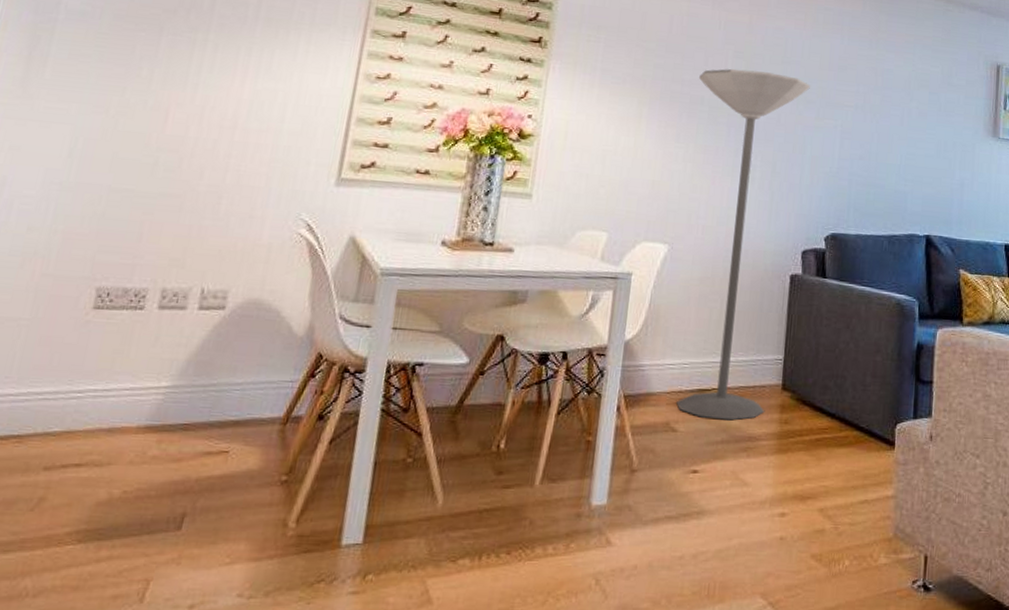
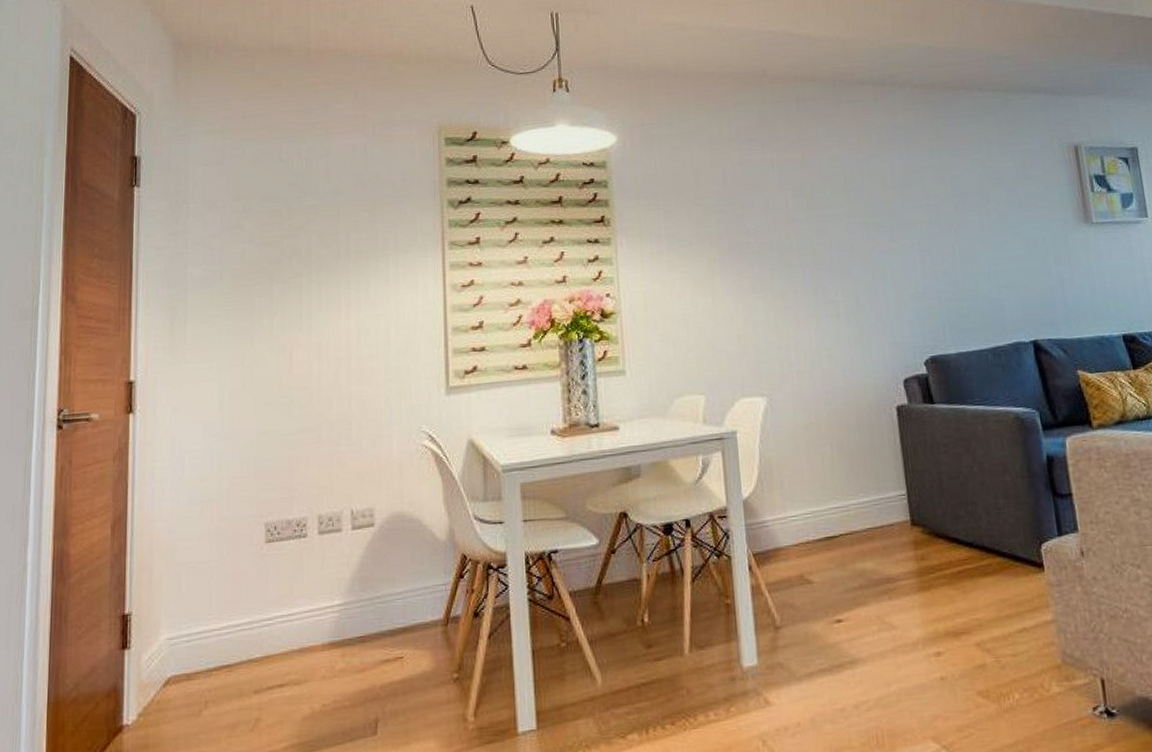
floor lamp: present [676,68,810,421] -> none [763,203,899,566]

